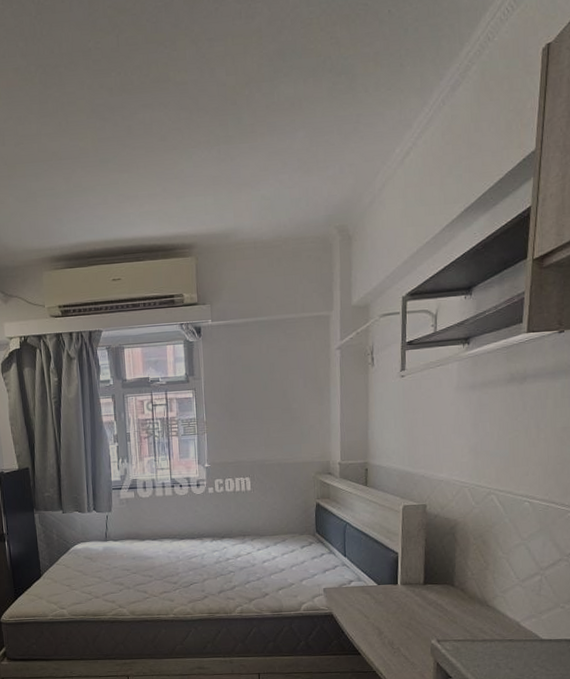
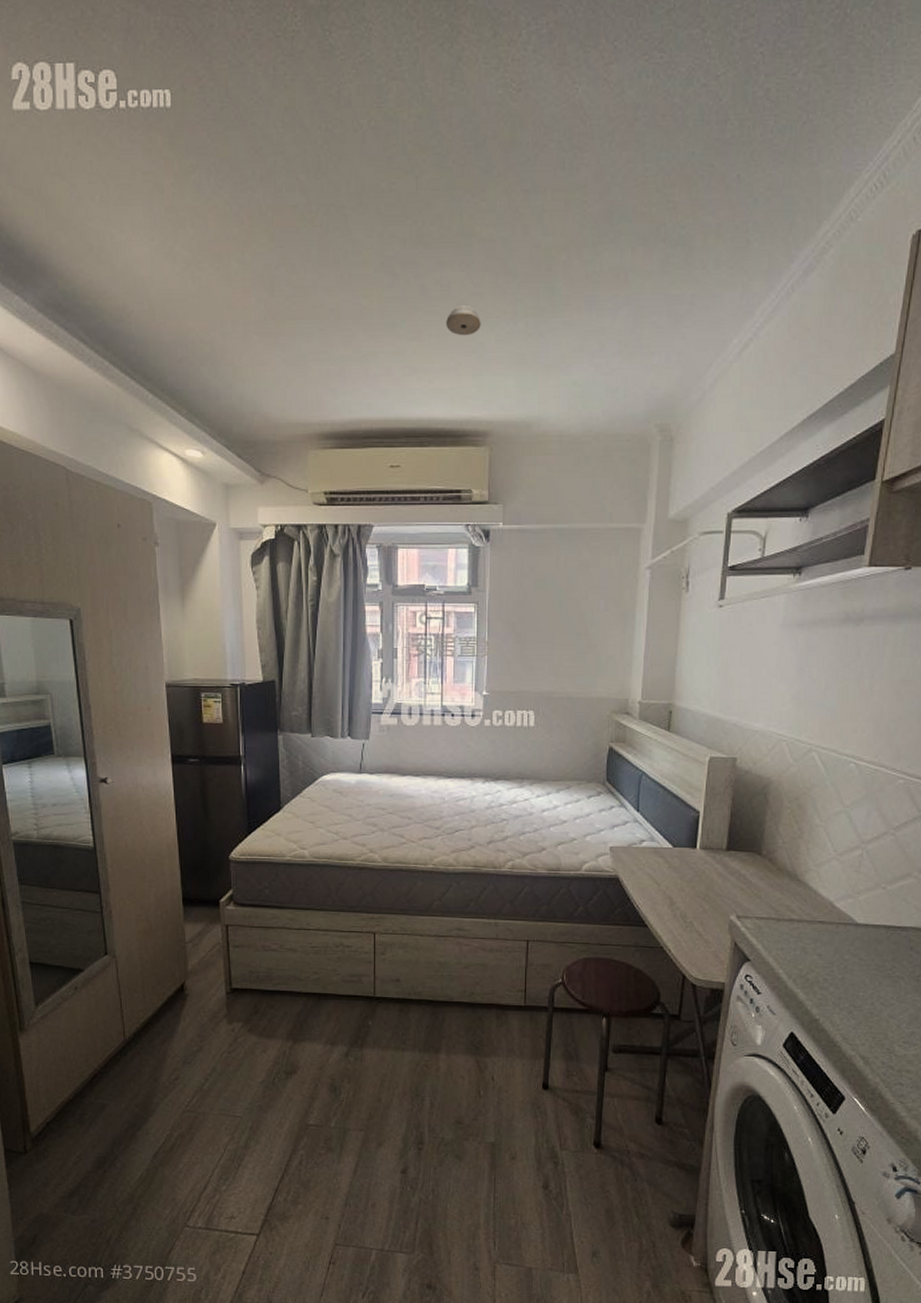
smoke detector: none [151,139,181,166] -> present [446,304,481,336]

